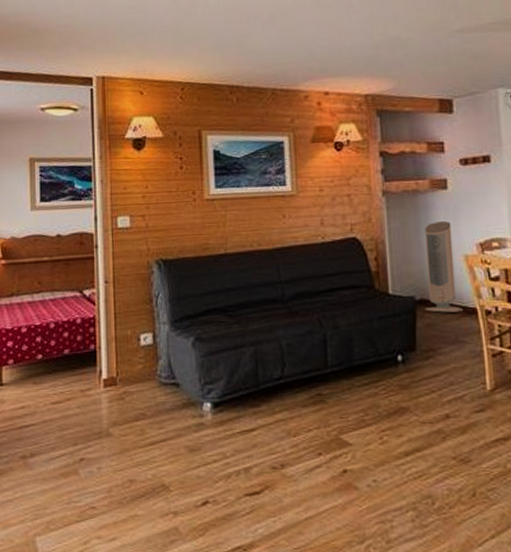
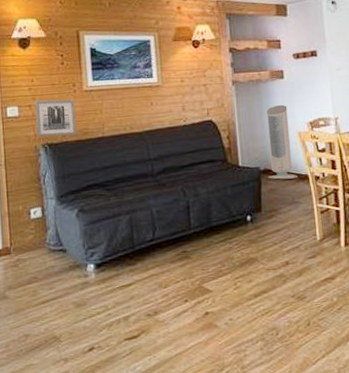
wall art: none [149,209,196,253] -> present [35,99,77,138]

